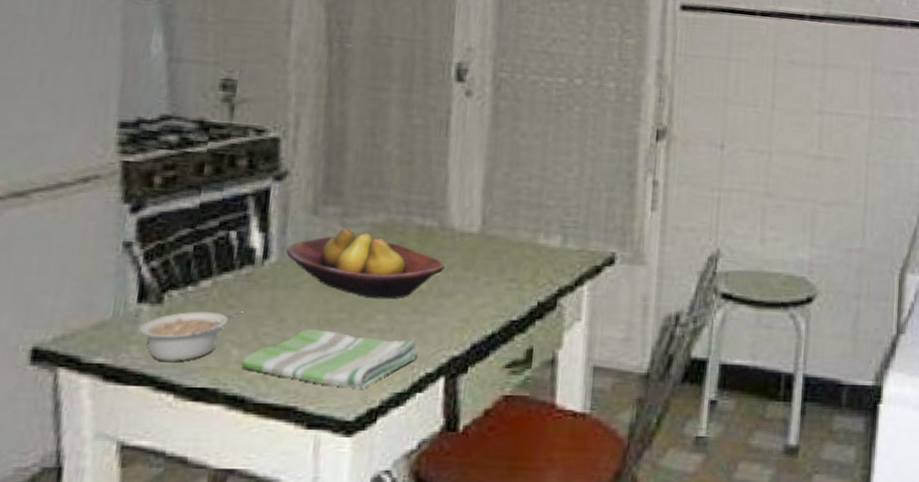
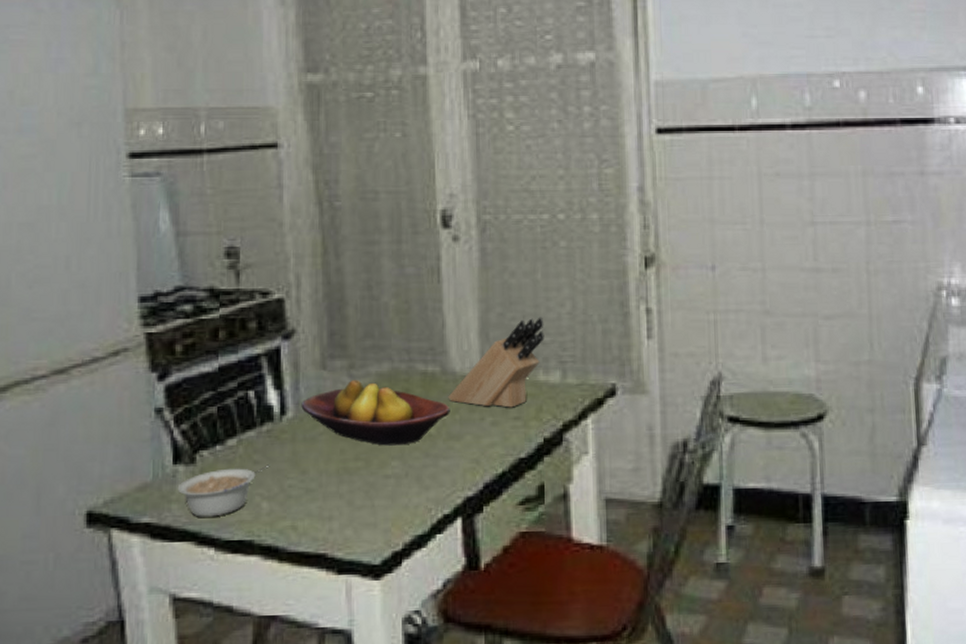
dish towel: present [240,329,417,389] -> none [271,479,433,533]
knife block: none [443,180,550,269] -> present [448,317,545,408]

